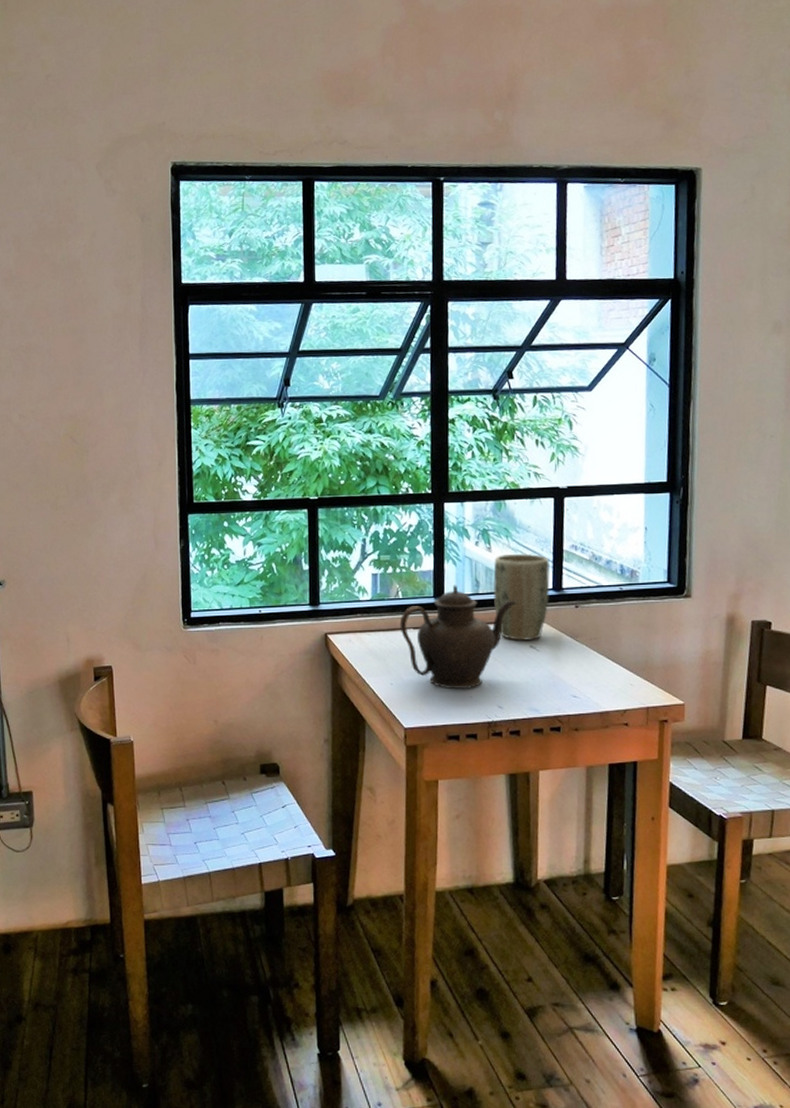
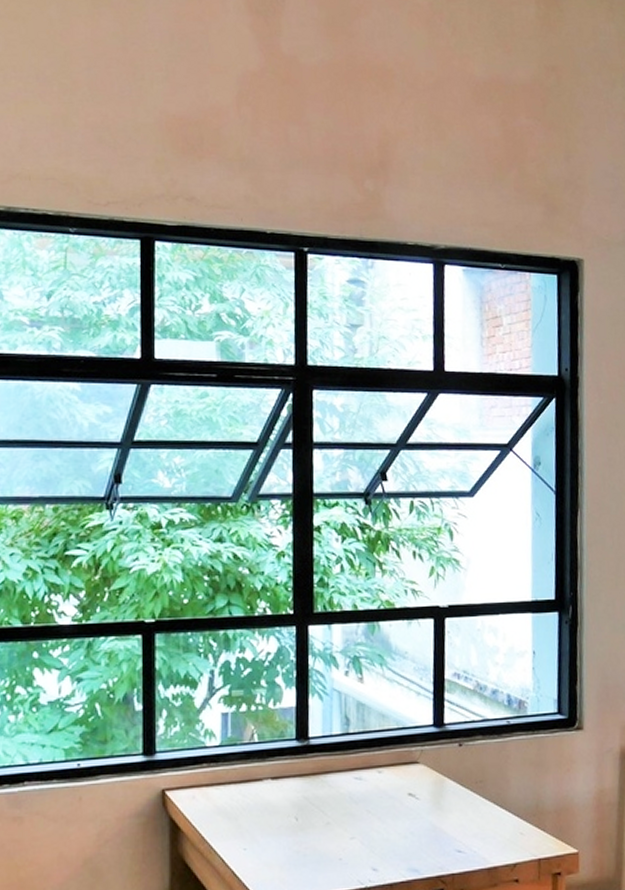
teapot: present [399,585,519,689] -> none [255,724,395,851]
plant pot: present [493,553,550,641] -> none [366,684,430,788]

